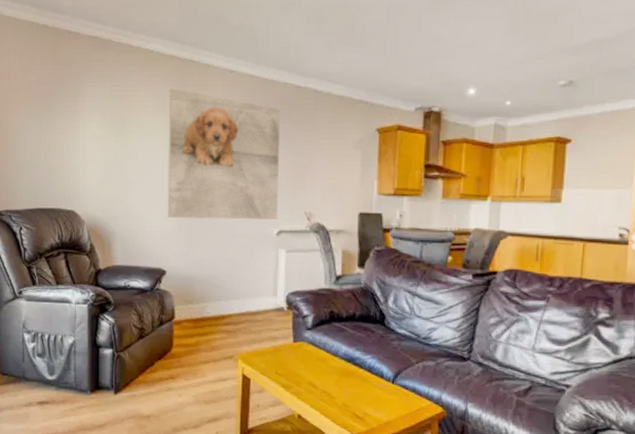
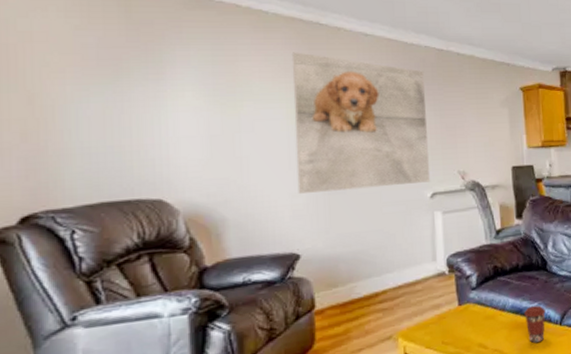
coffee cup: none [356,357,379,396] -> present [524,305,546,344]

